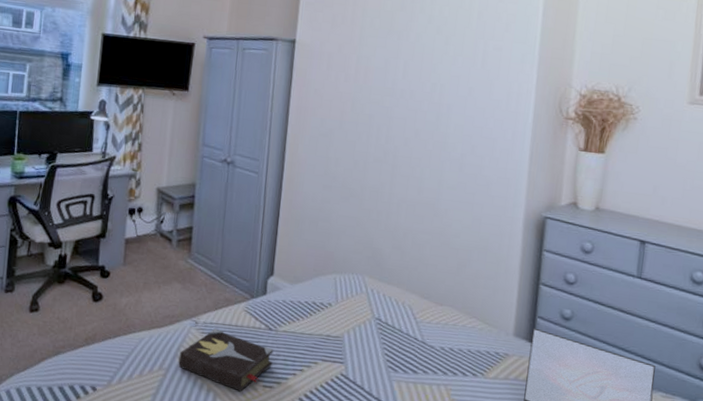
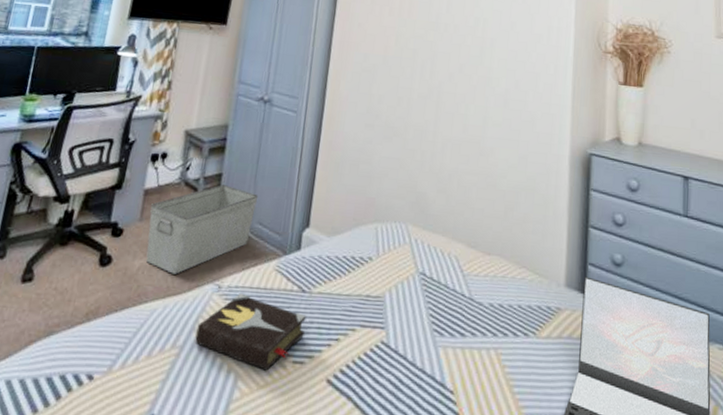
storage bin: none [131,236,227,311] -> present [145,184,259,275]

